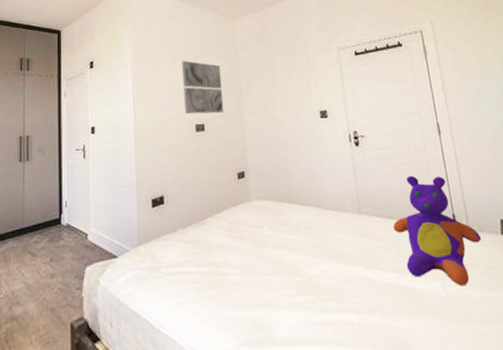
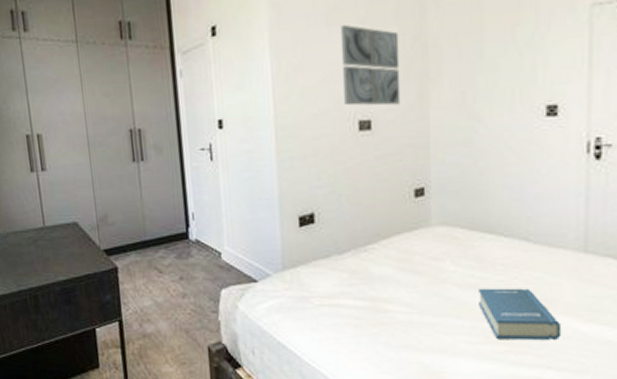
hardback book: none [290,245,354,290] -> present [479,288,562,340]

